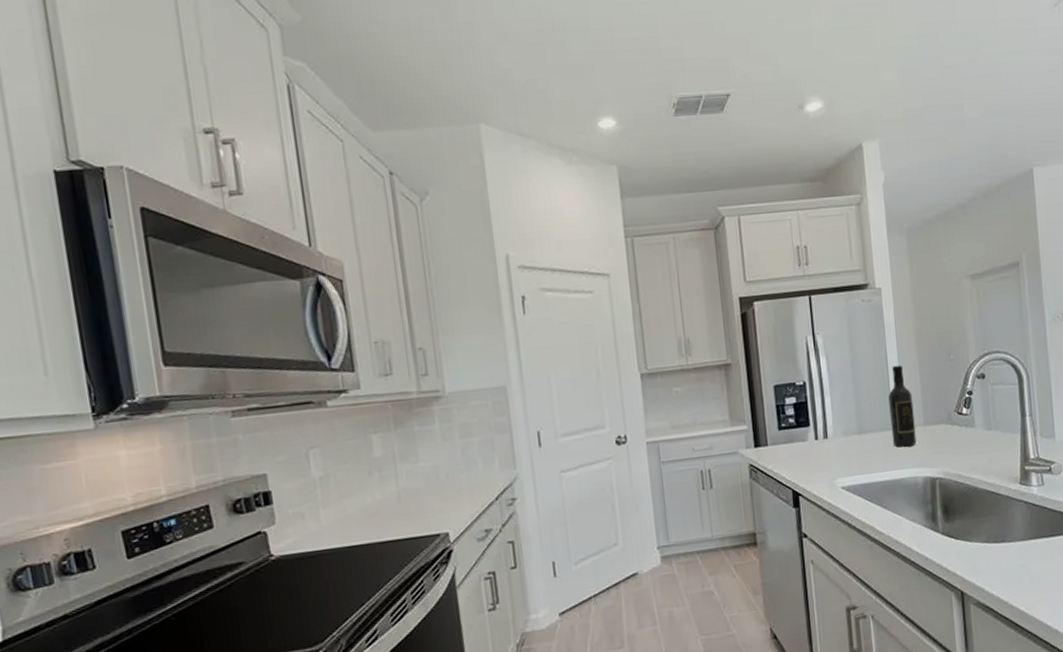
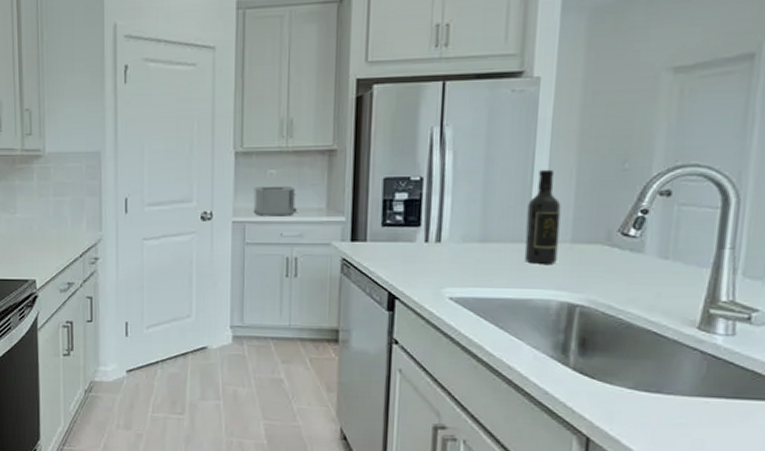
toaster: none [662,402,704,434] -> present [253,186,297,216]

